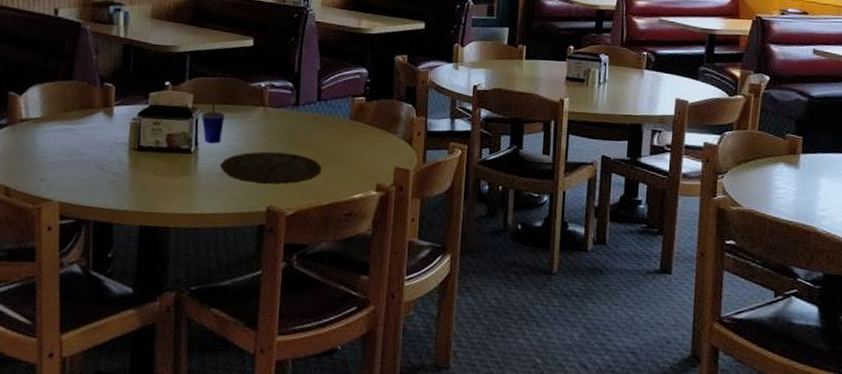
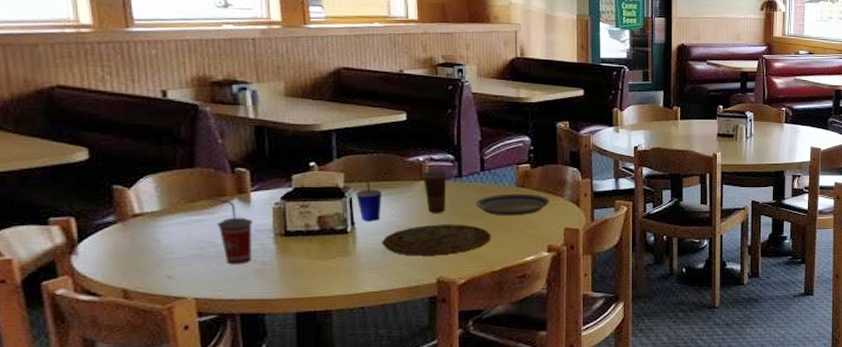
beverage cup: none [80,108,113,174] -> present [208,197,252,265]
beverage cup: none [263,97,285,142] -> present [423,170,447,214]
plate: none [309,126,382,150] -> present [476,193,549,216]

